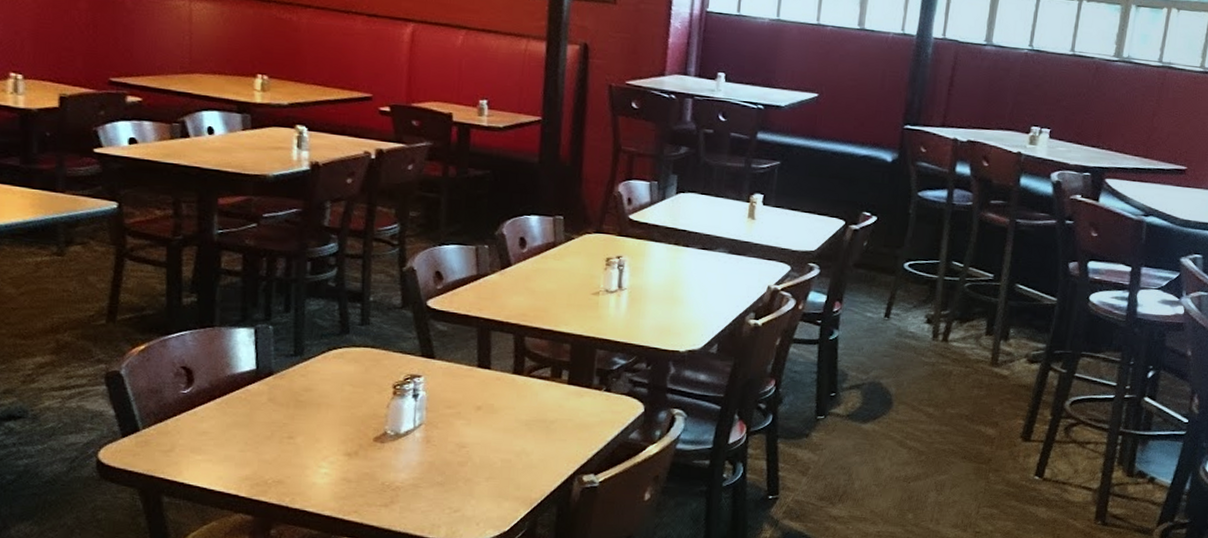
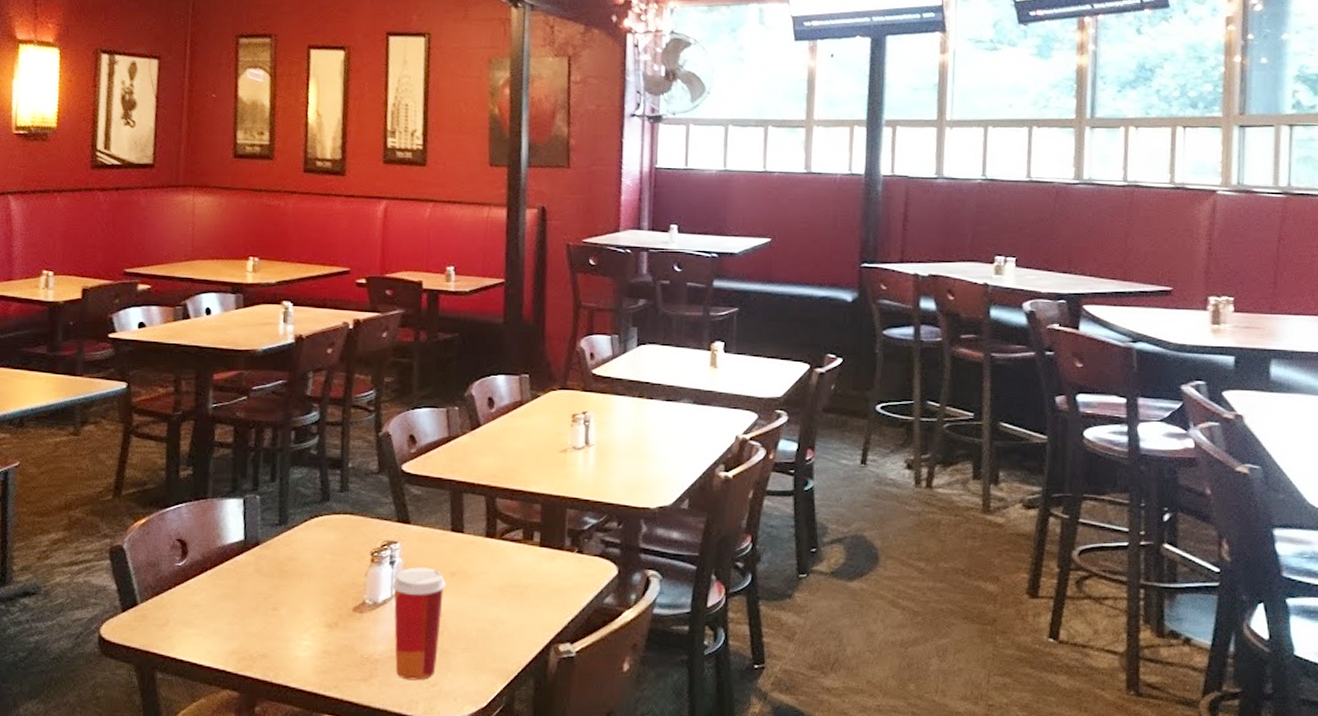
paper cup: none [415,400,472,507] -> present [392,567,447,681]

